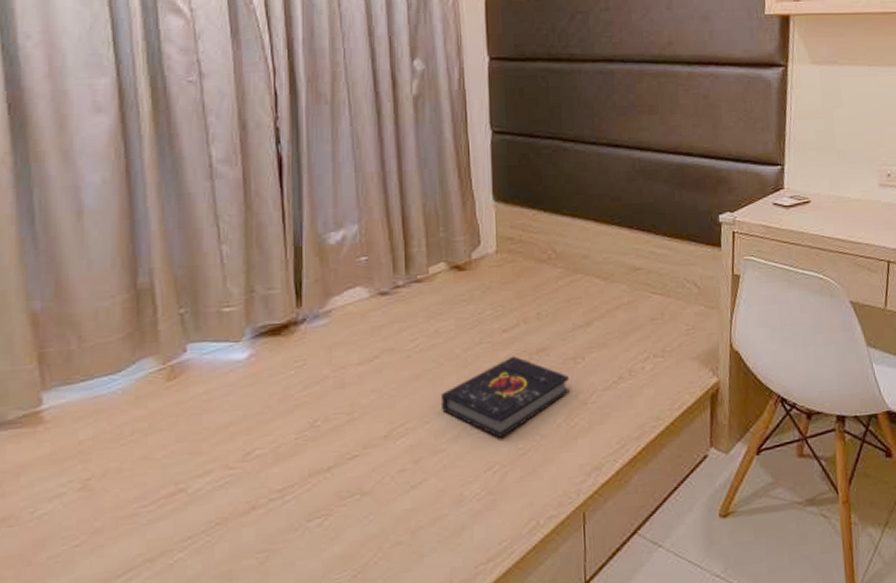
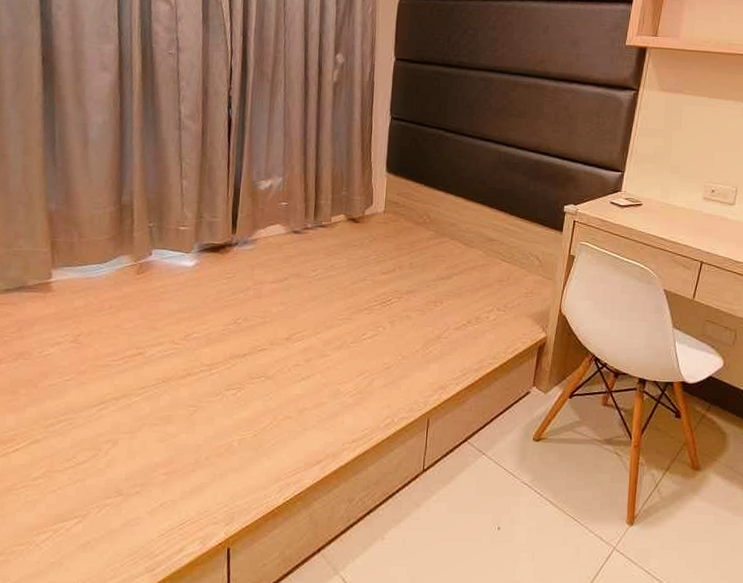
book: present [440,356,569,437] -> none [330,293,429,353]

